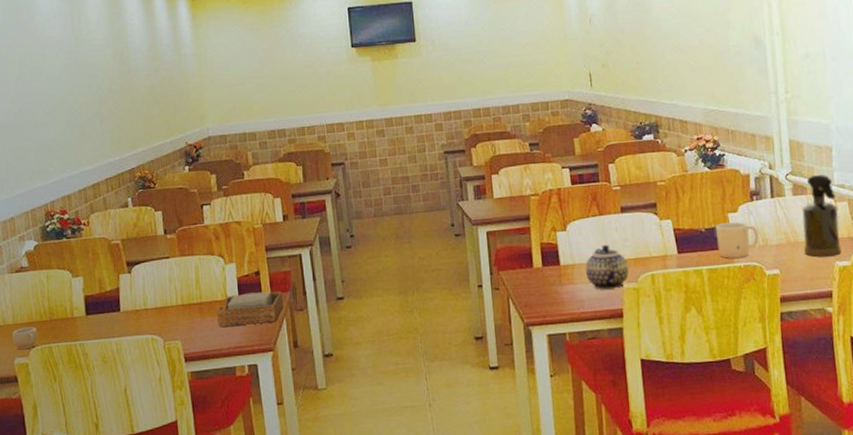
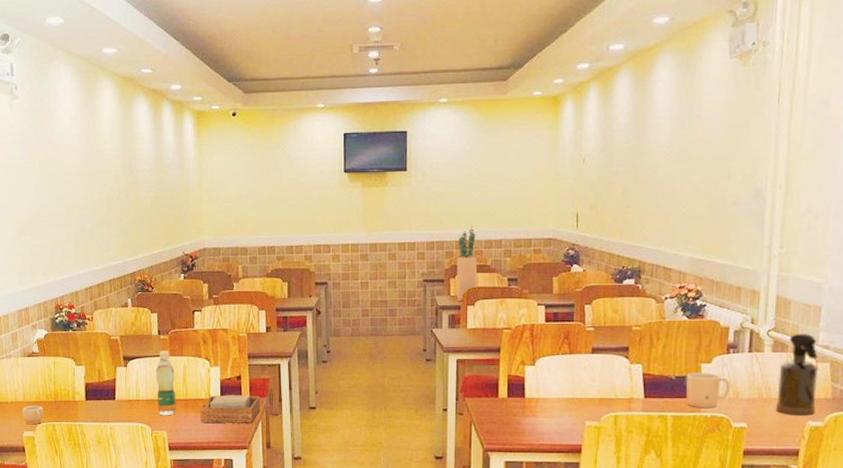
bottle: none [164,251,190,324] -> present [155,351,176,416]
vase: none [475,93,500,172] -> present [456,226,478,302]
teapot: present [585,244,629,290] -> none [549,382,593,425]

